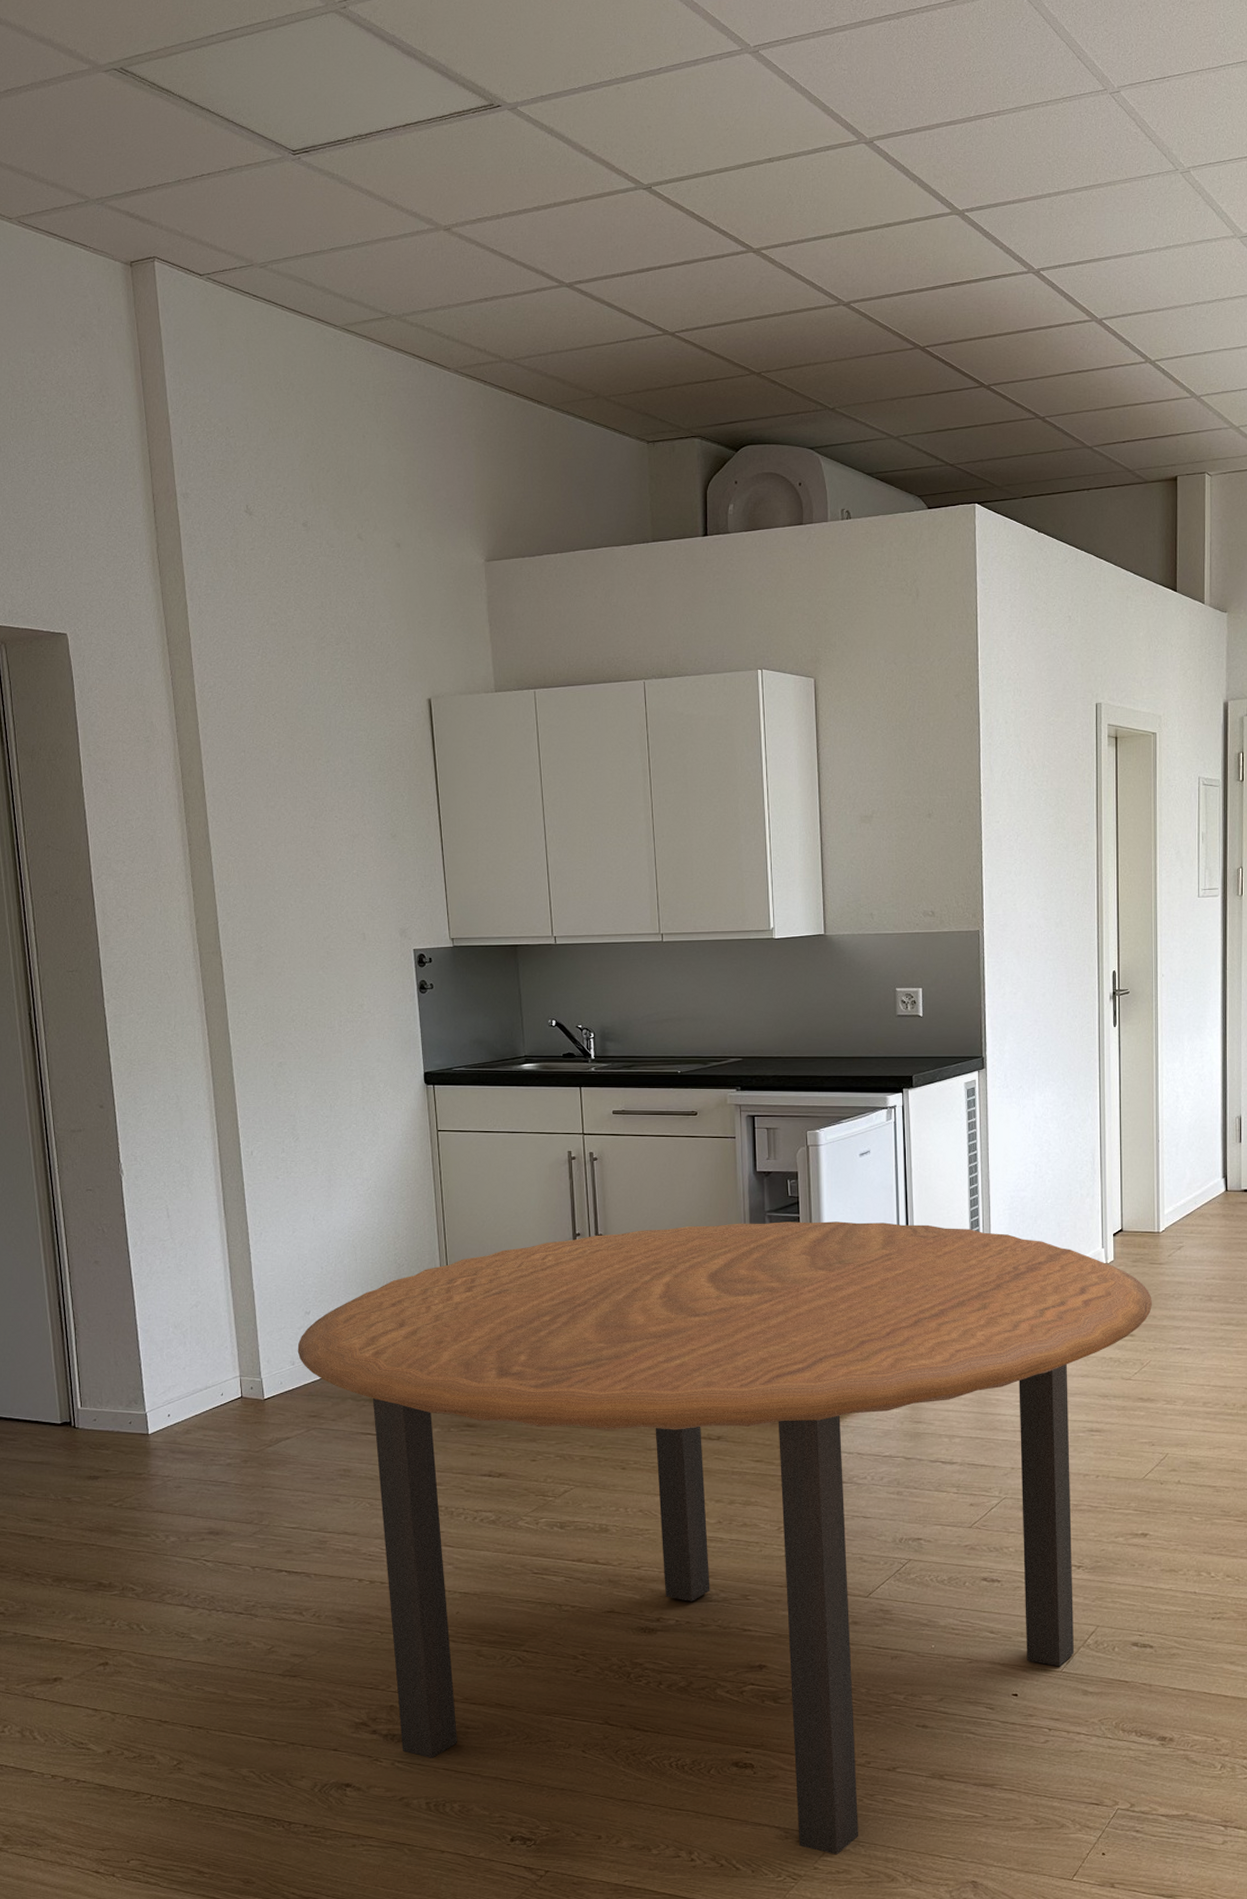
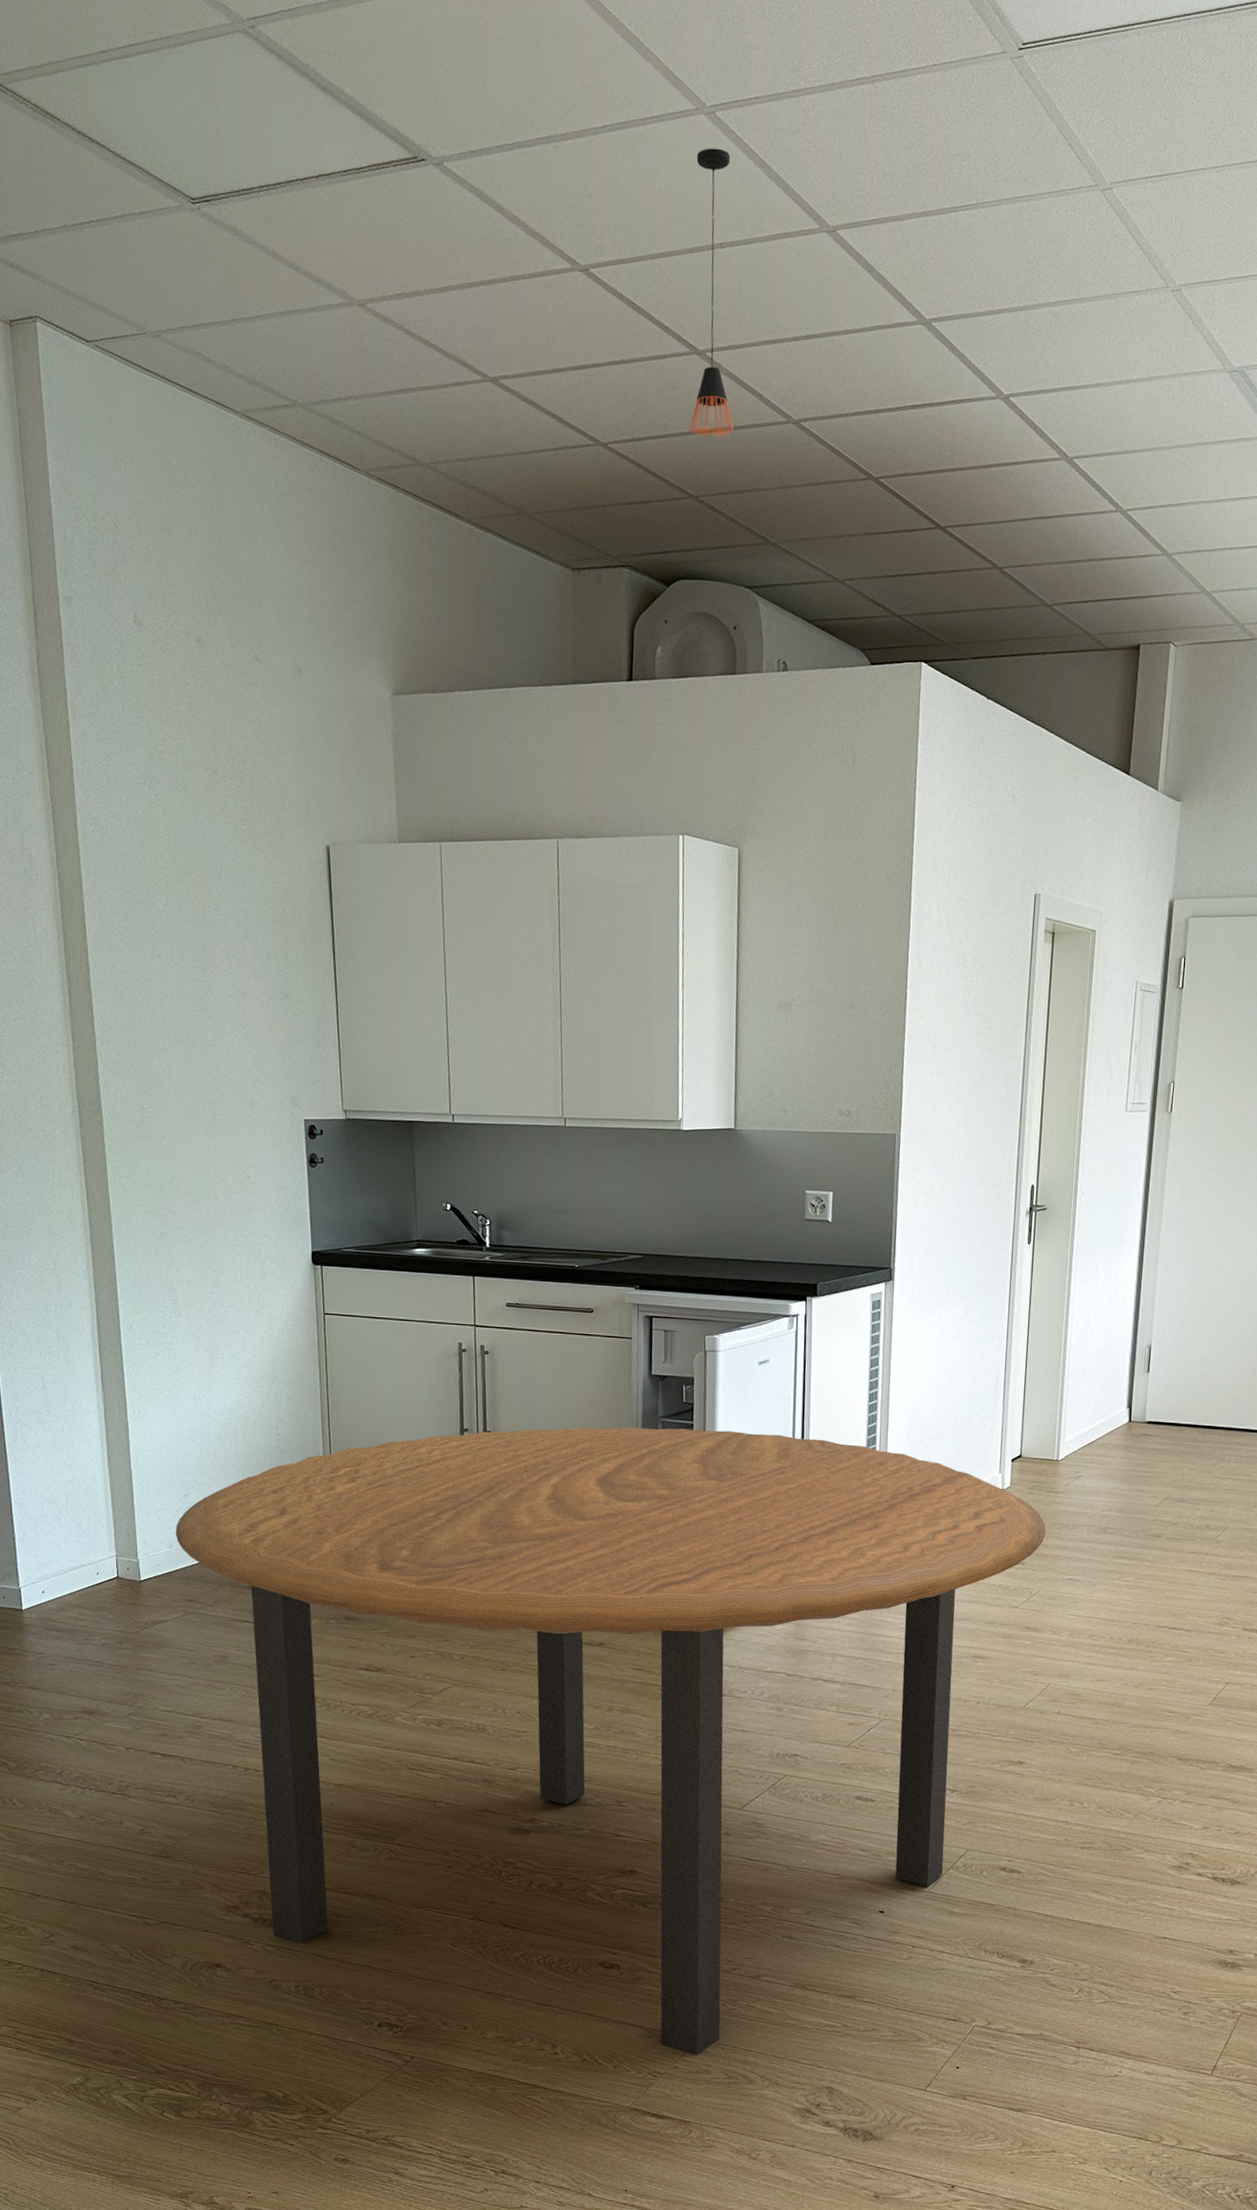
pendant light: none [744,80,789,322] -> present [690,148,734,438]

